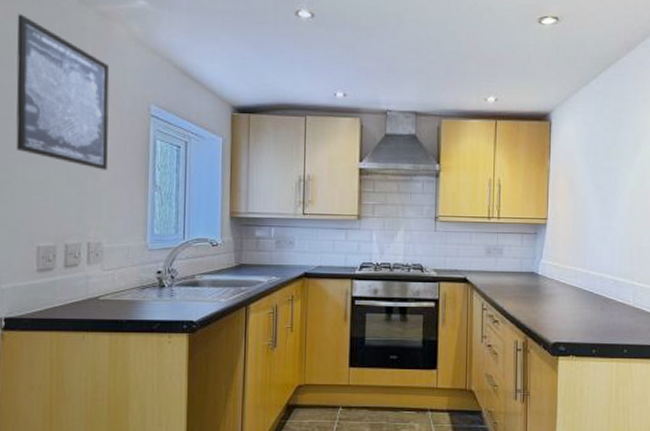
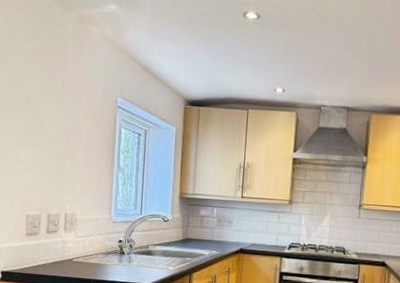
wall art: present [16,14,110,170] -> none [11,18,86,153]

